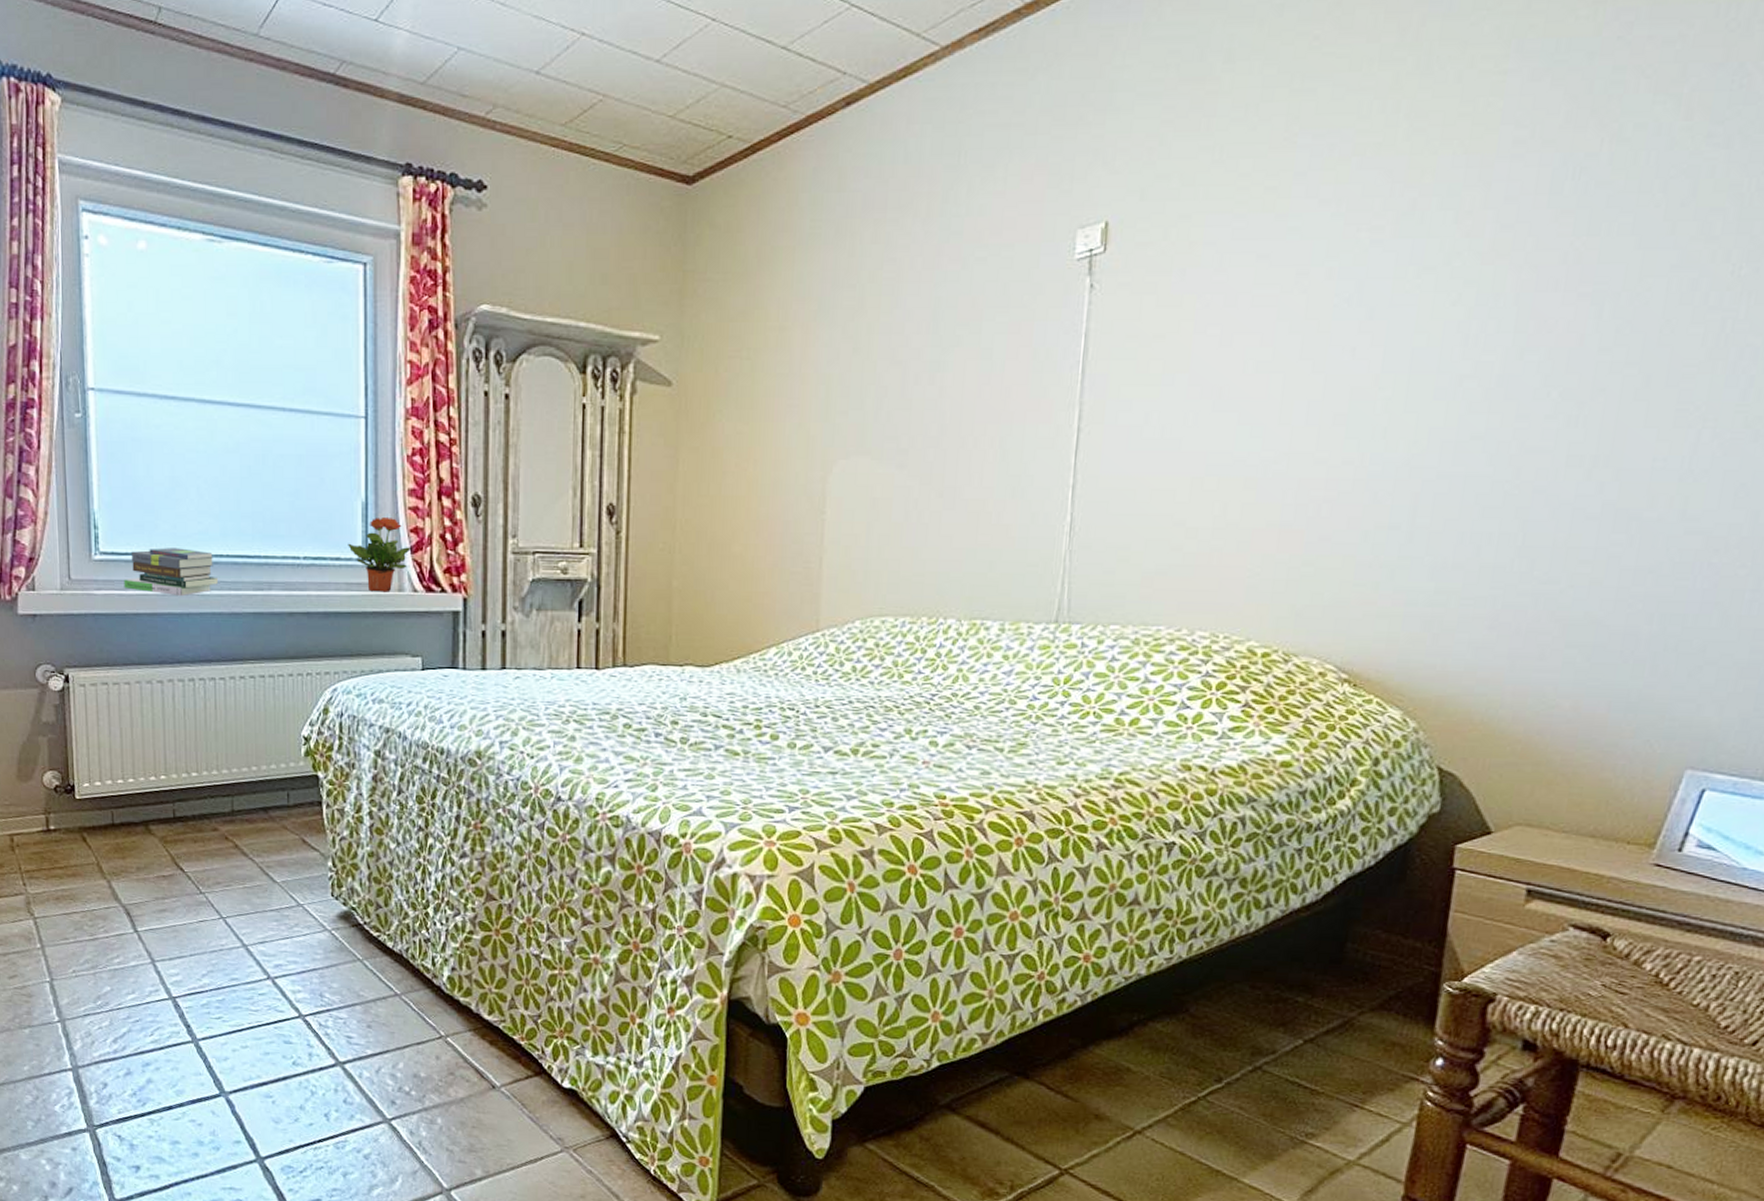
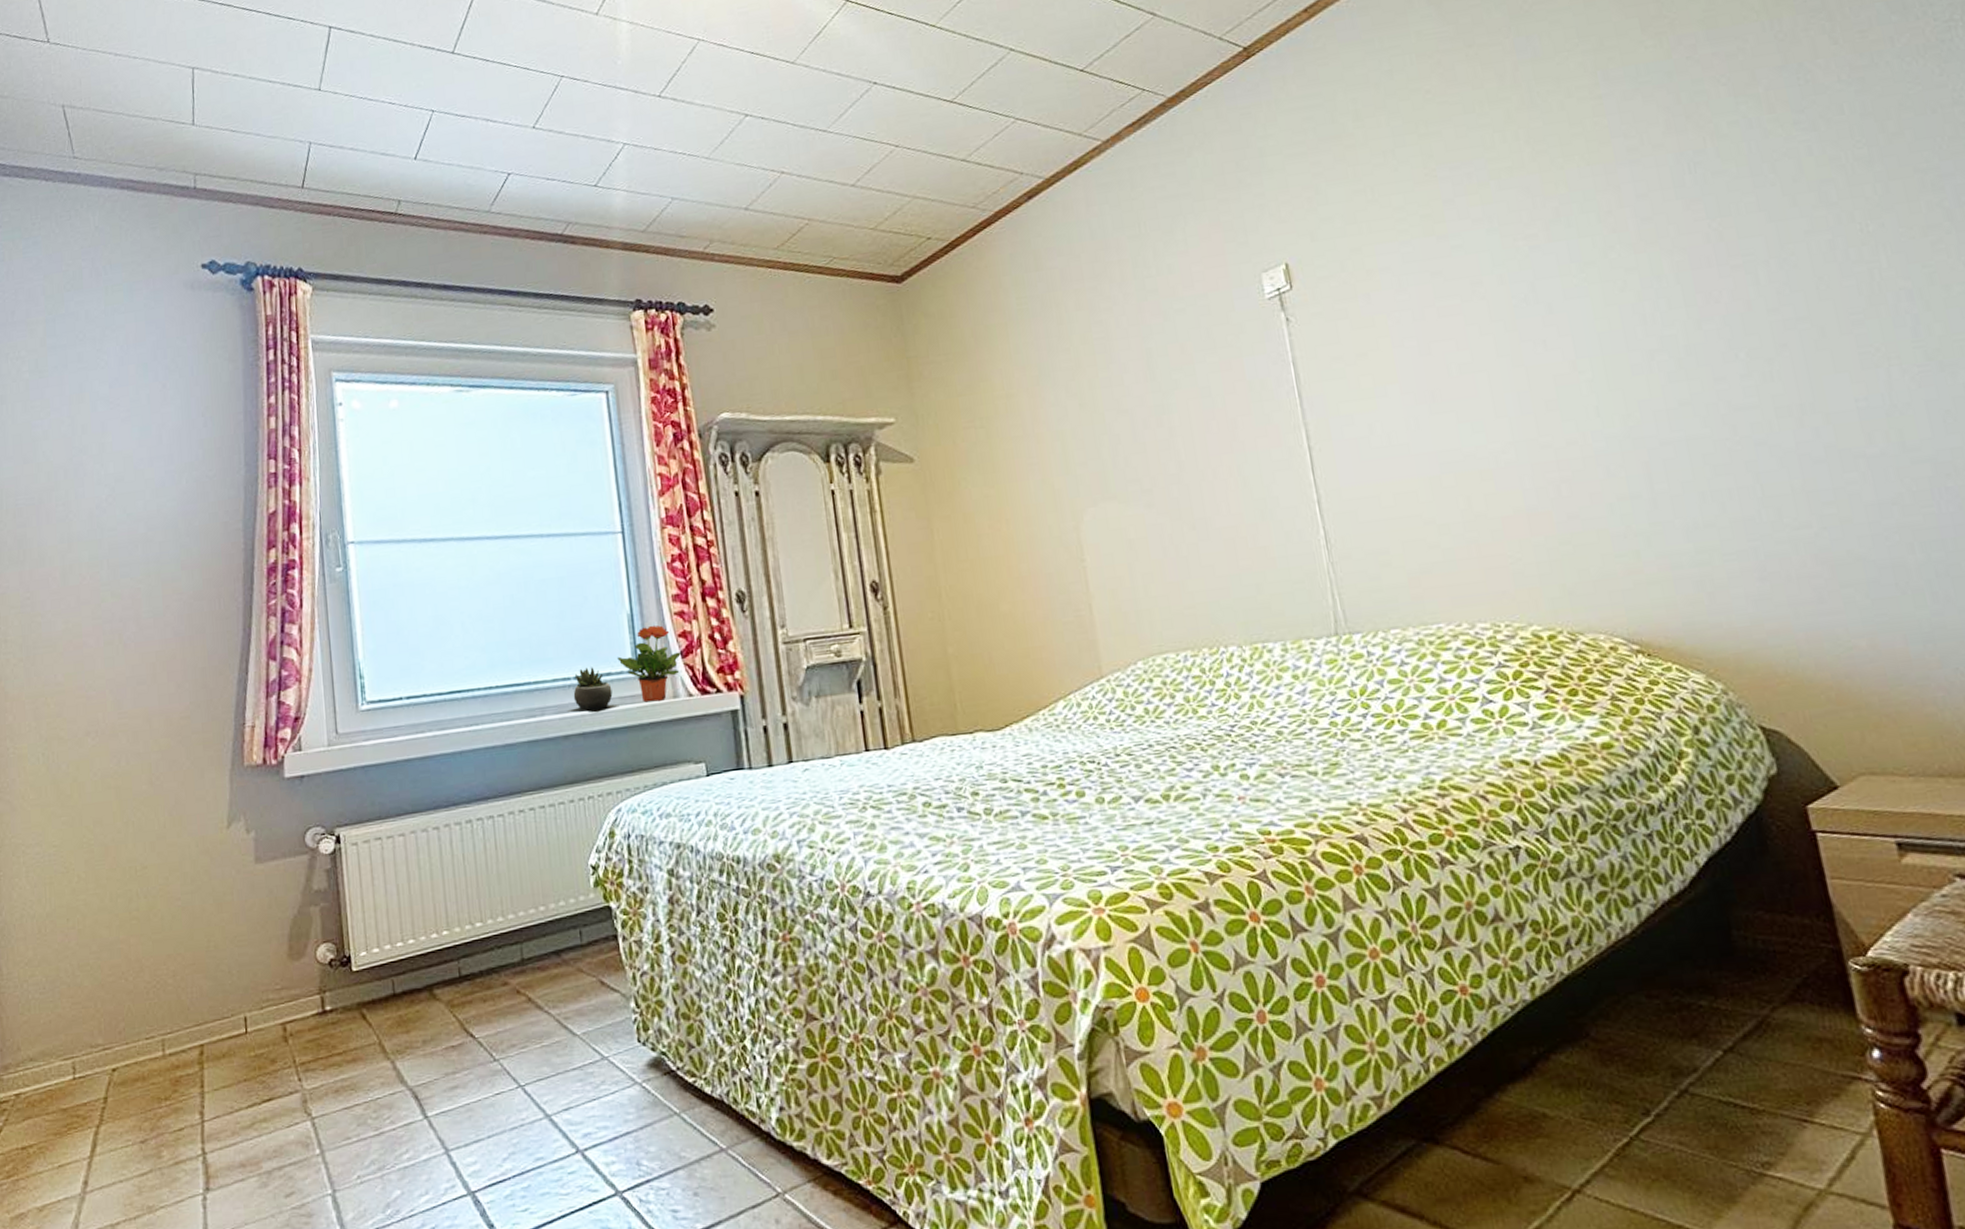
books: present [124,548,218,597] -> none [392,685,489,736]
succulent plant: none [293,549,345,595] -> present [566,667,619,713]

